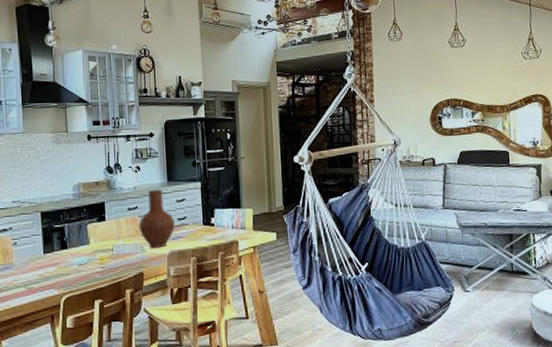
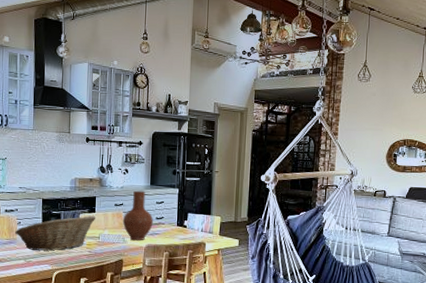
fruit basket: none [10,225,107,274] -> present [15,216,96,251]

